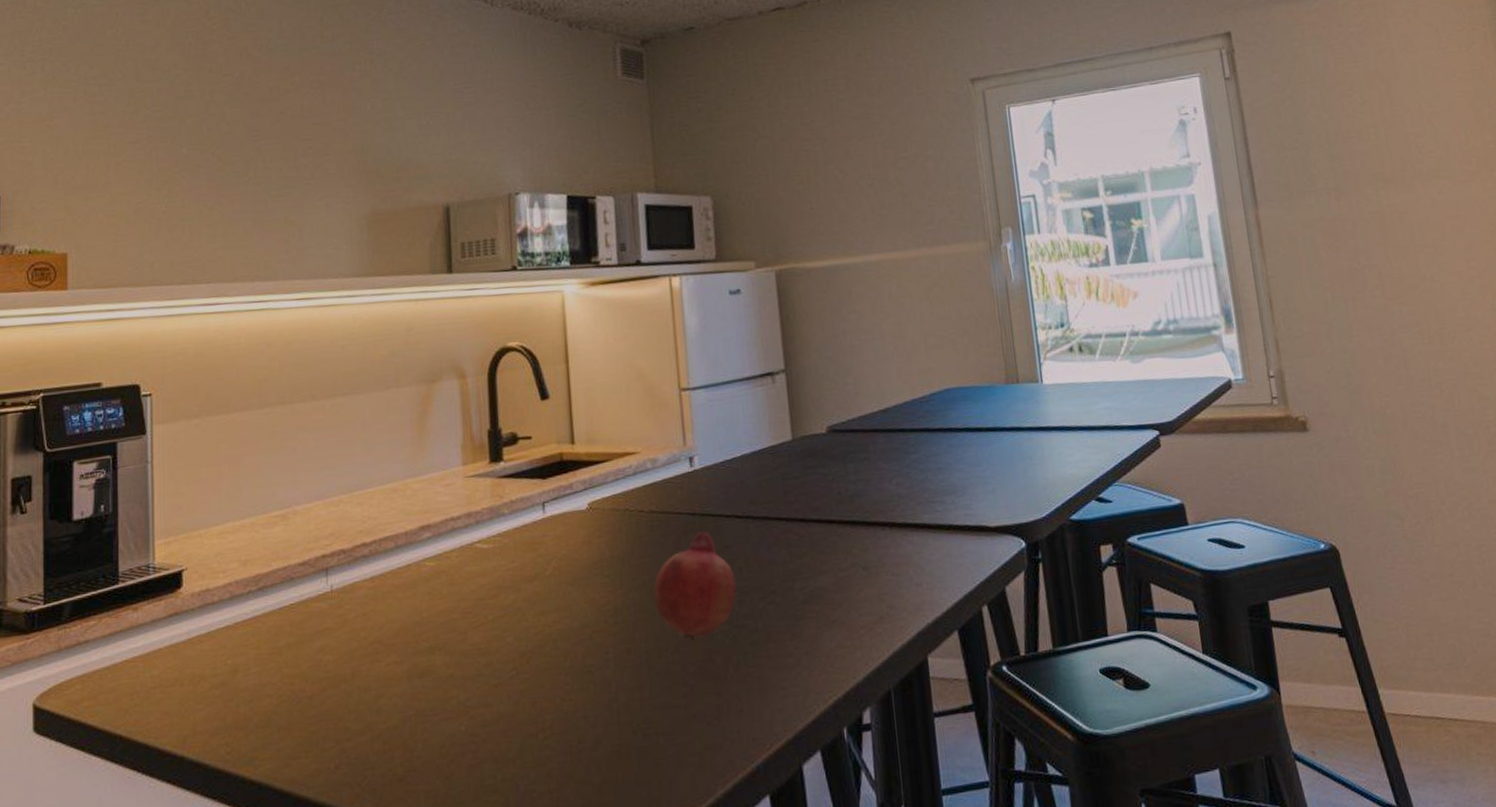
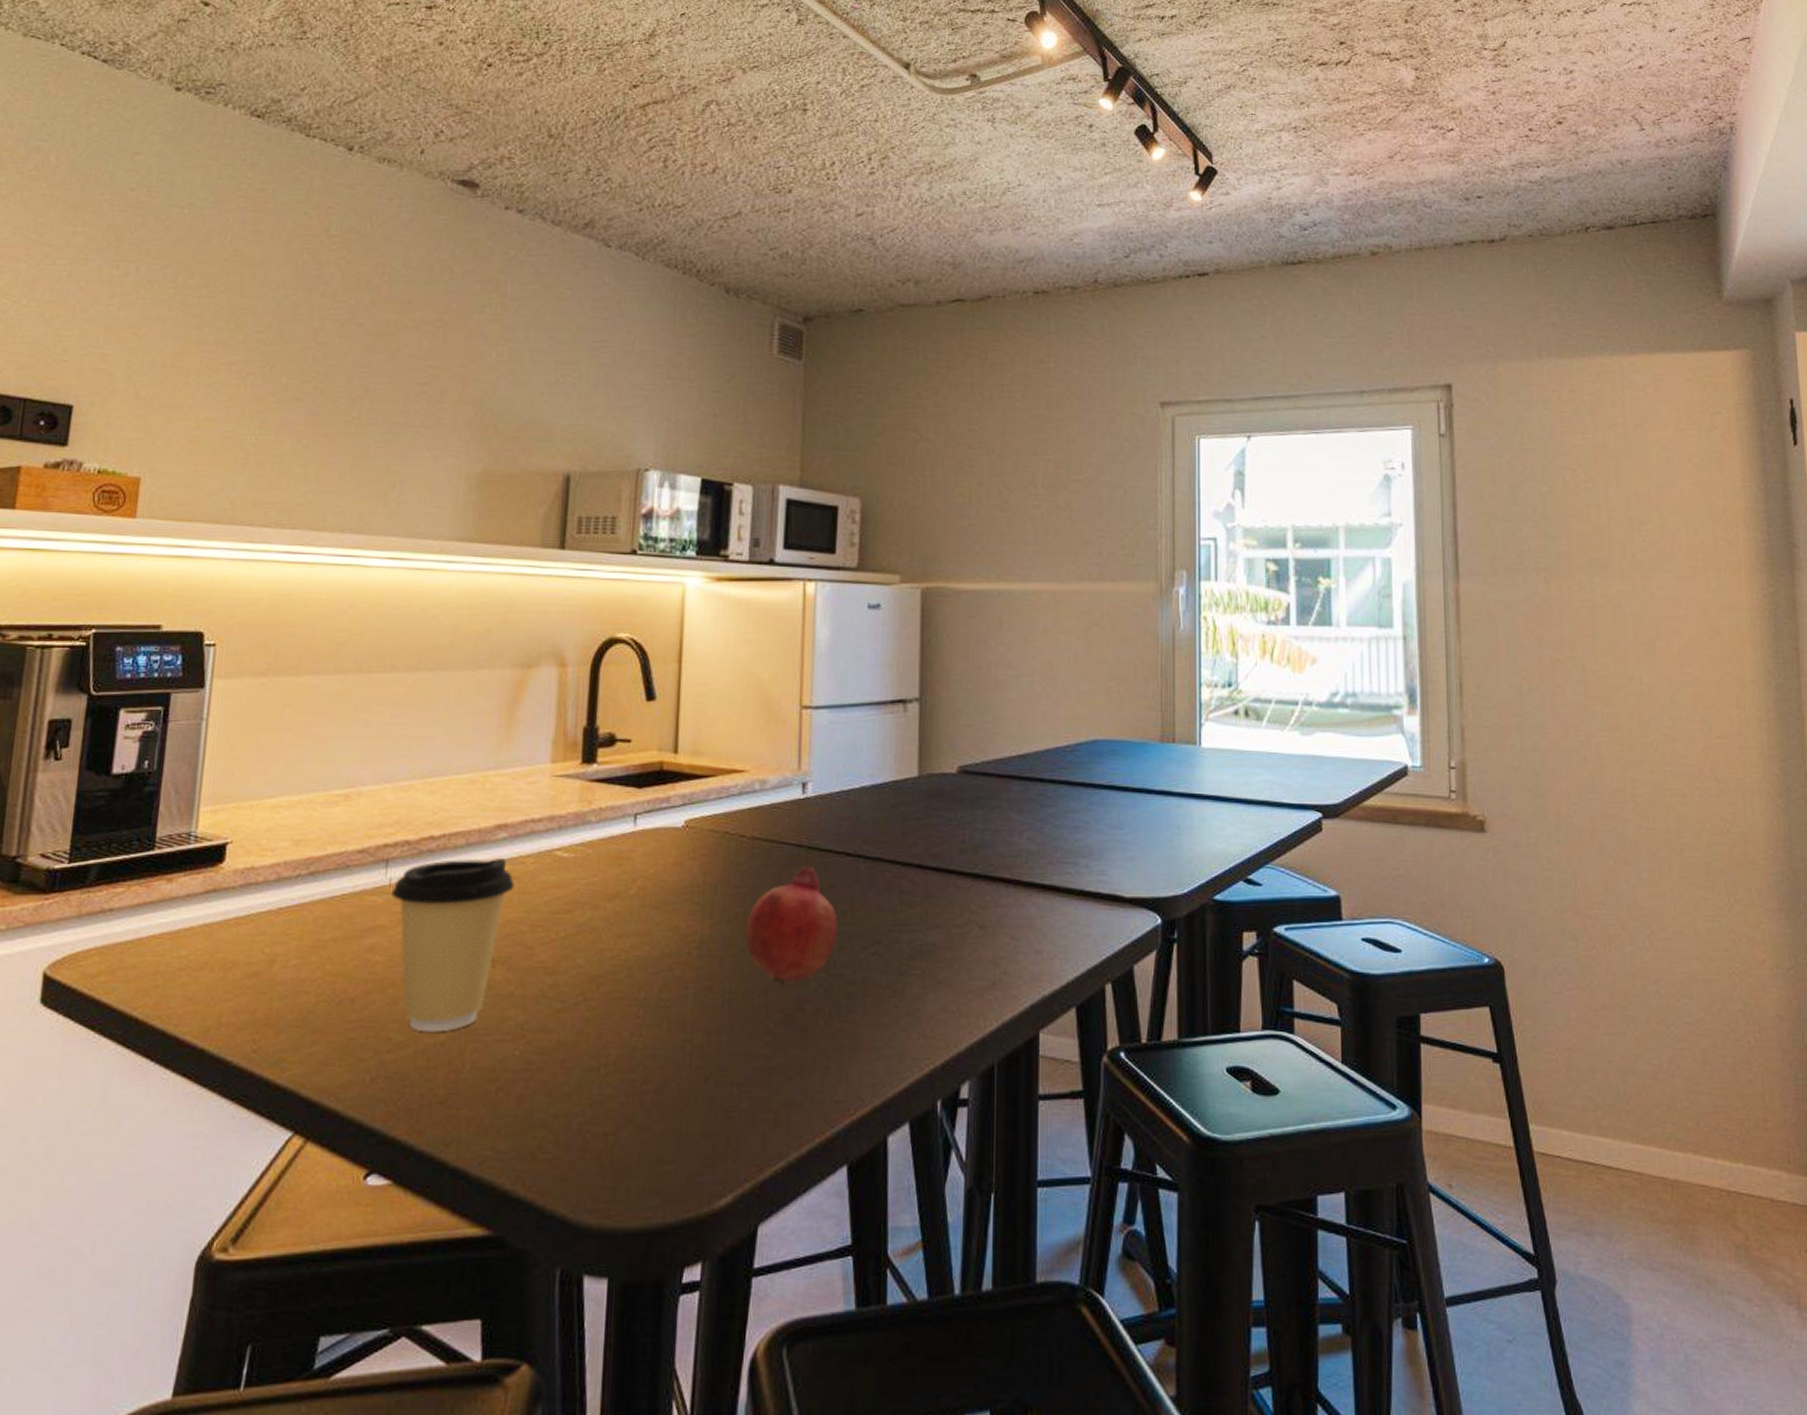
coffee cup: none [334,555,443,719] -> present [391,858,515,1033]

